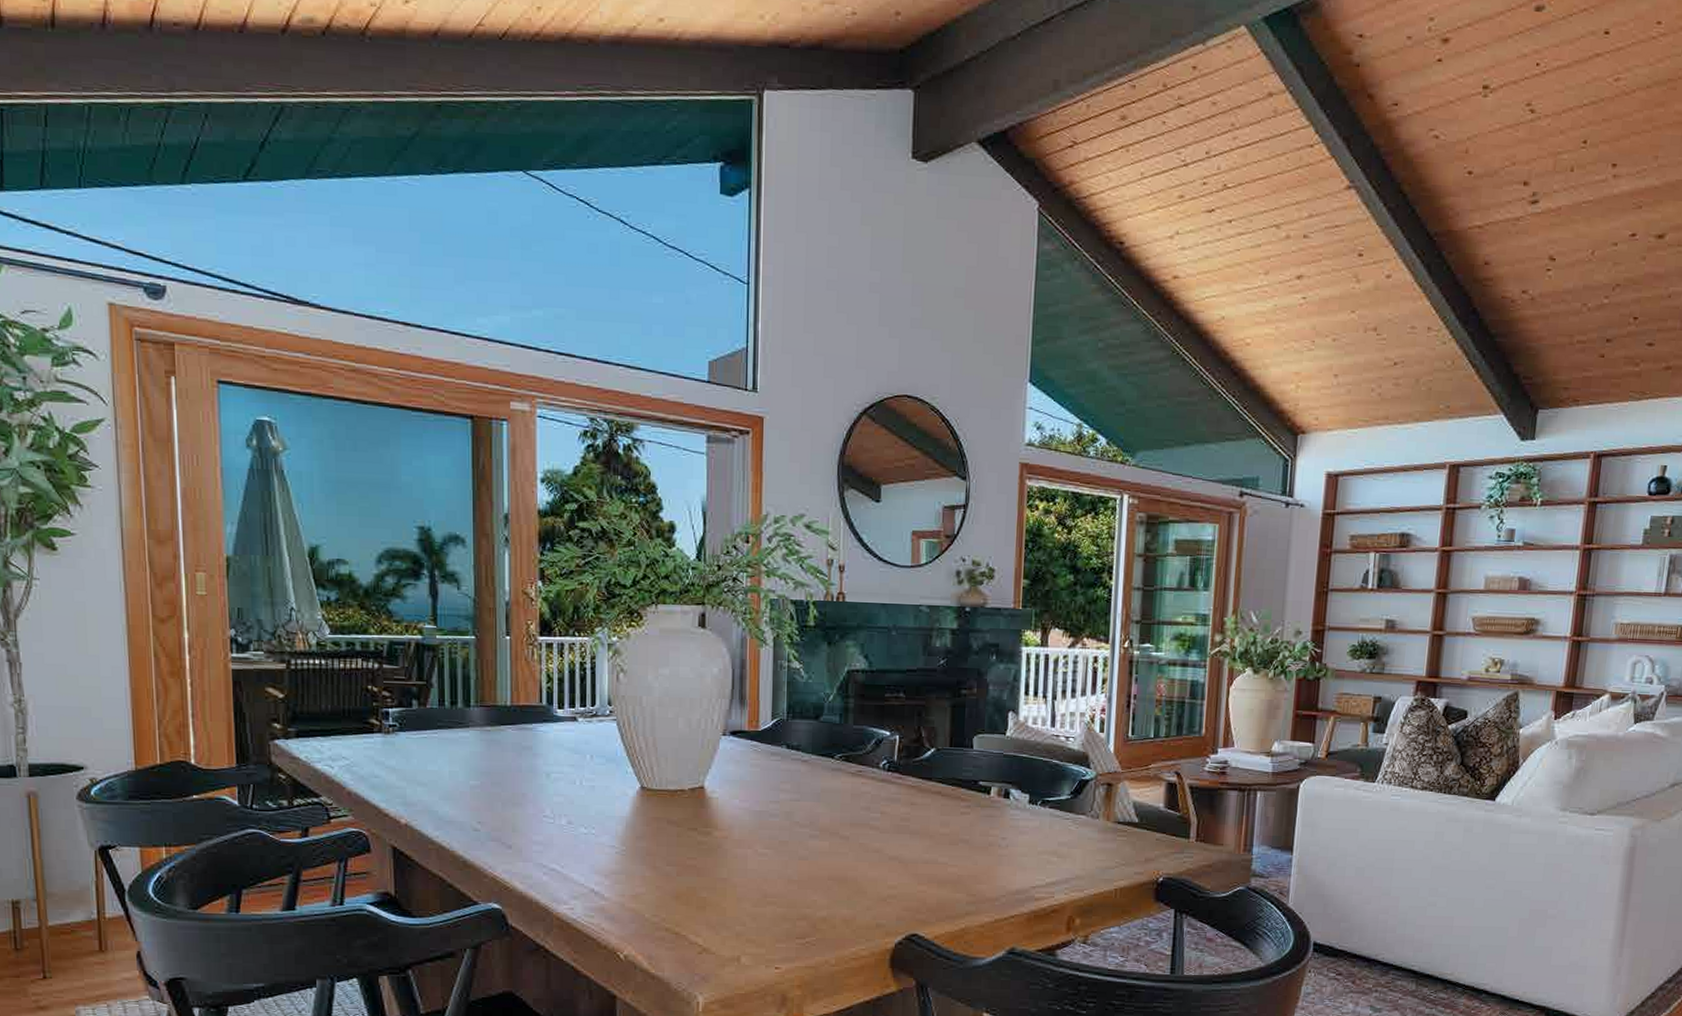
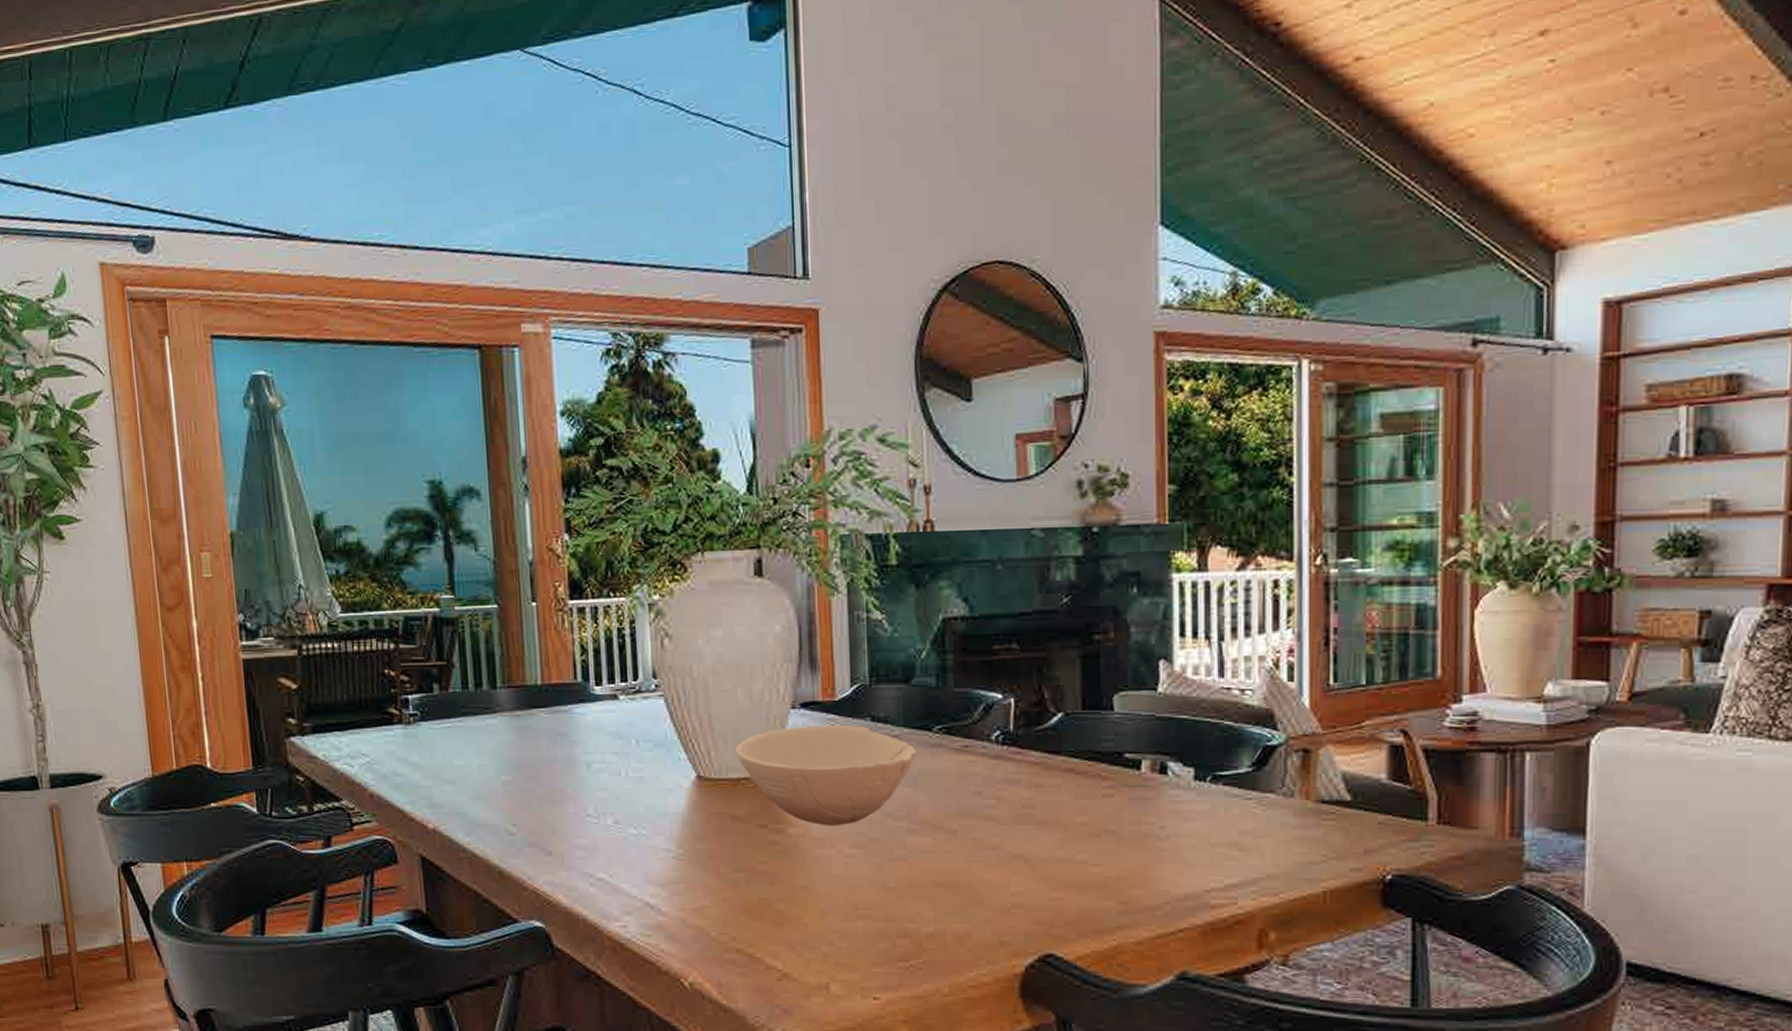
bowl: none [674,750,821,831] -> present [735,725,917,826]

